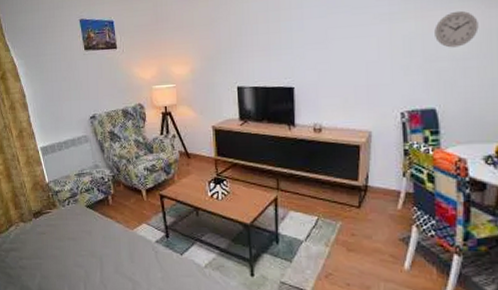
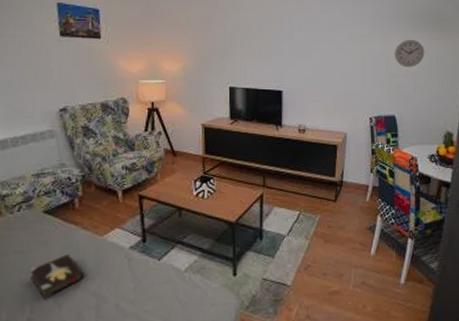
hardback book: none [81,242,121,280] -> present [29,253,85,300]

